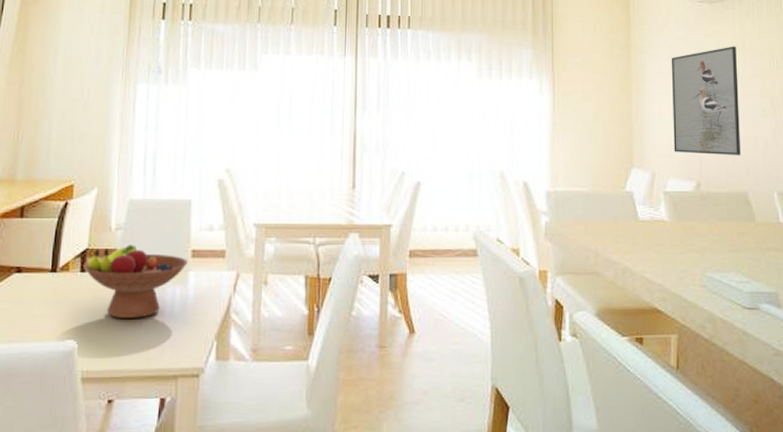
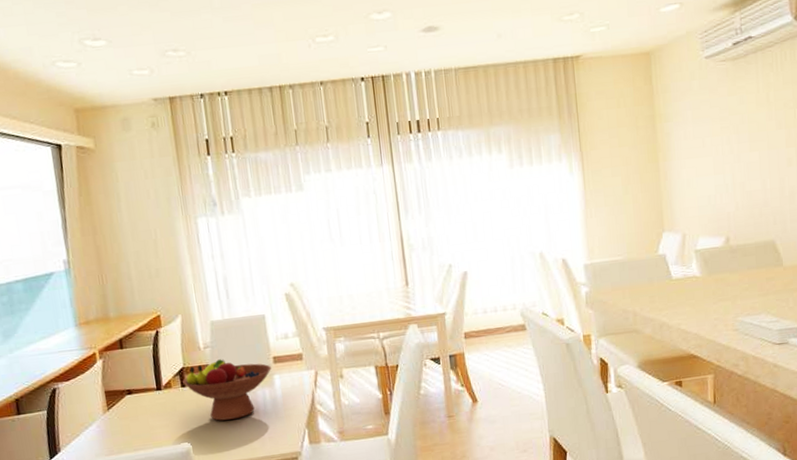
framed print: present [671,46,740,156] -> none [695,100,767,212]

